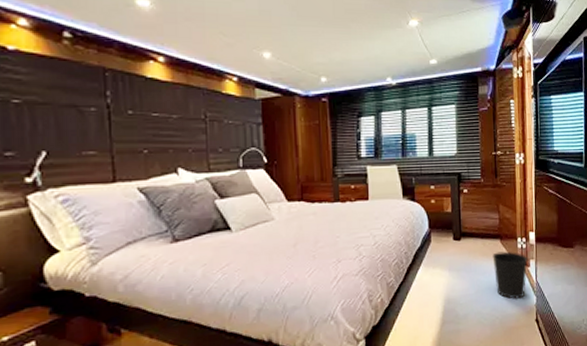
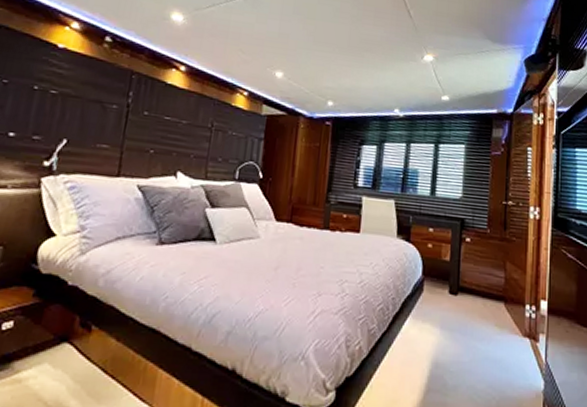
wastebasket: present [492,251,528,300] -> none [494,317,537,381]

